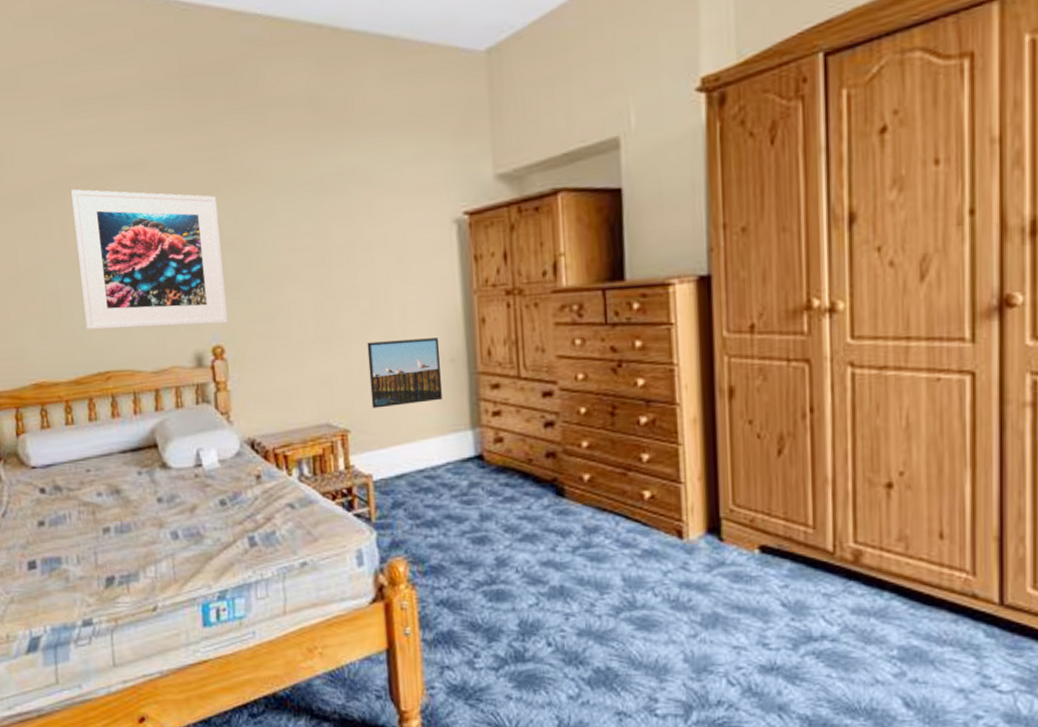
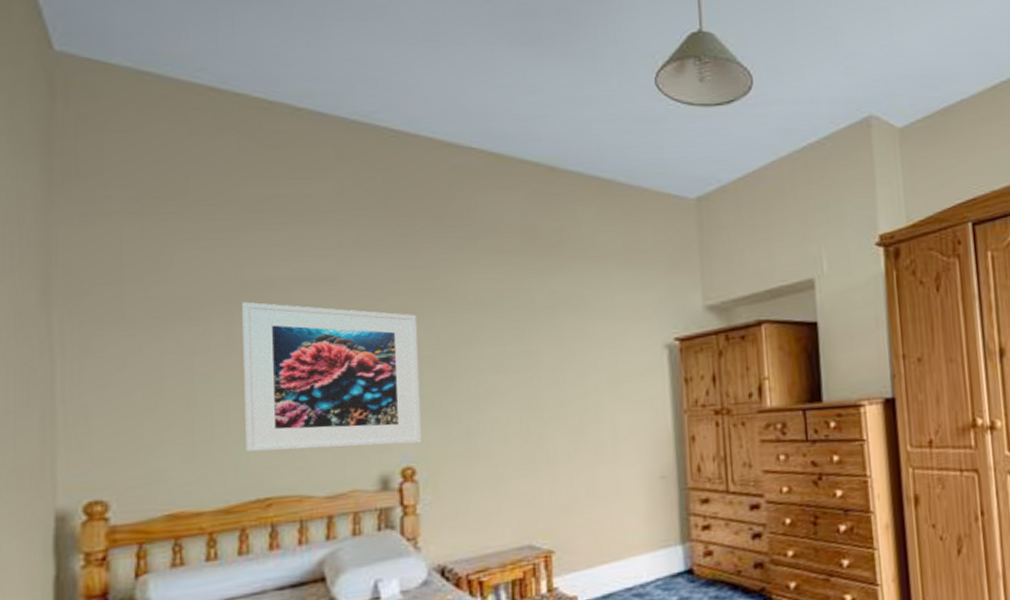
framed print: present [367,338,443,409] -> none [575,455,653,528]

